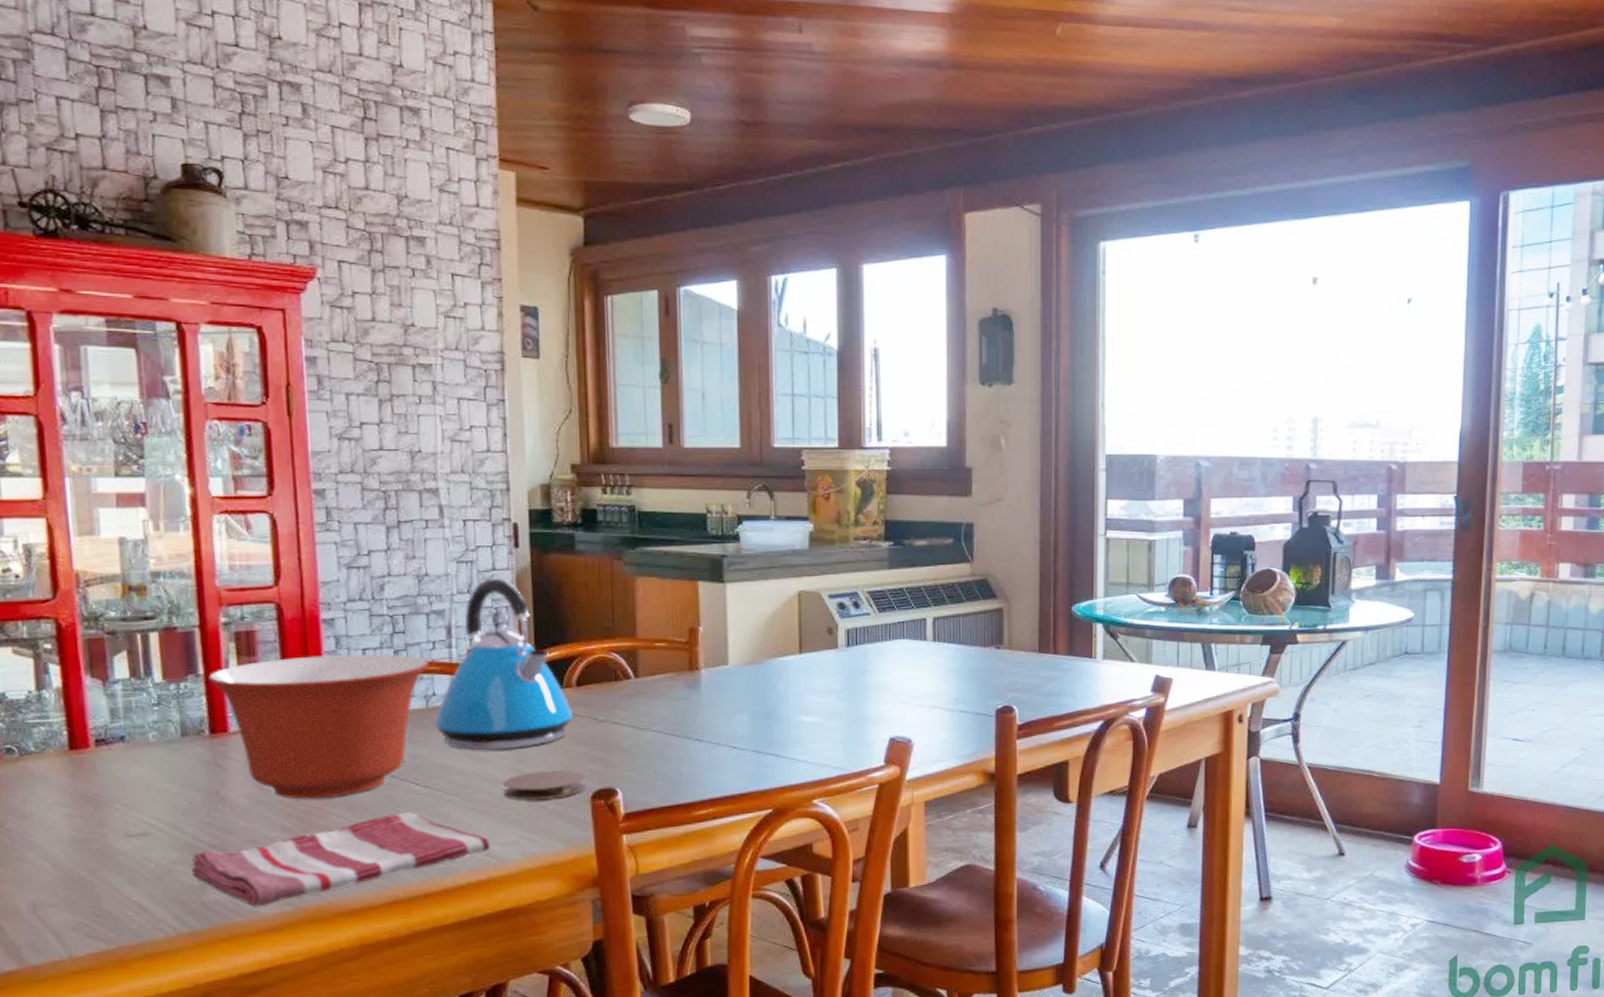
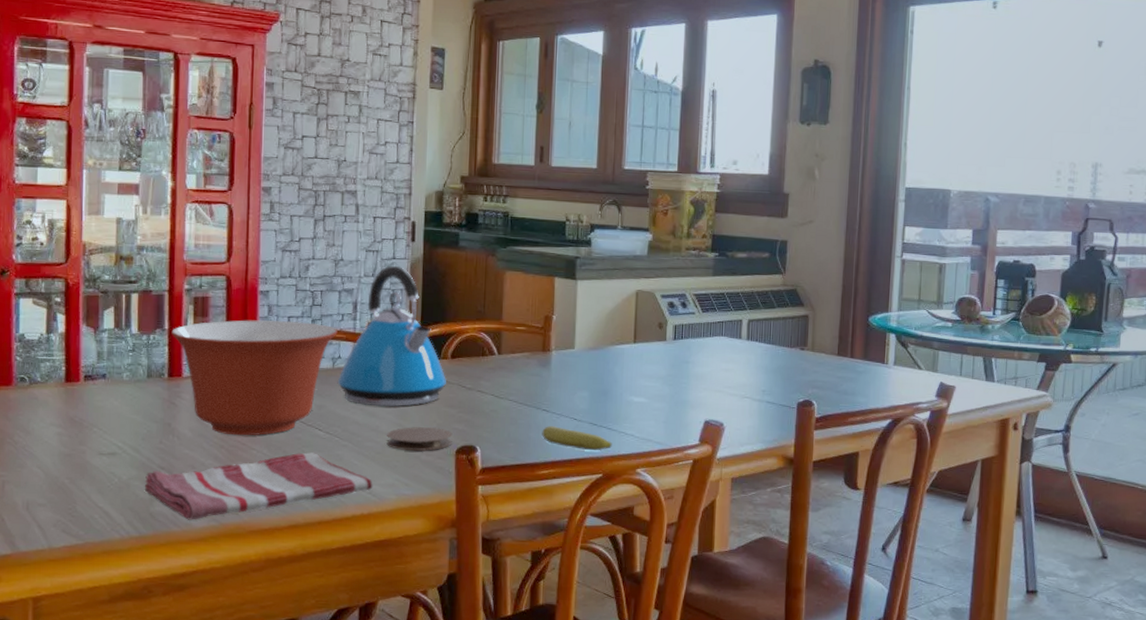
fruit: none [695,758,782,783] -> present [542,426,612,451]

